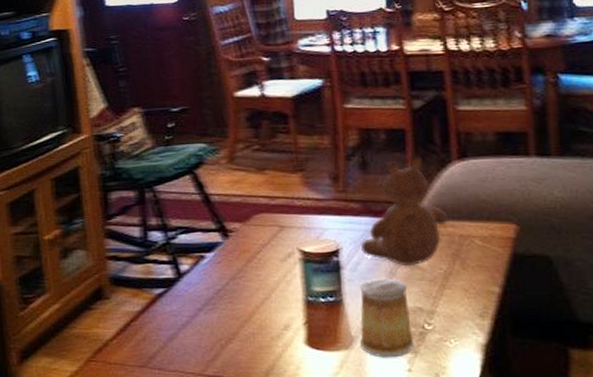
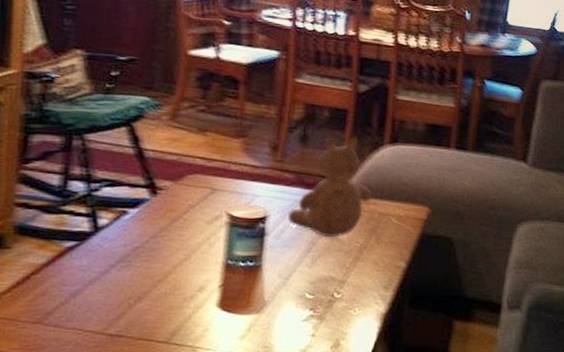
mug: present [359,279,415,358] -> none [270,248,325,323]

